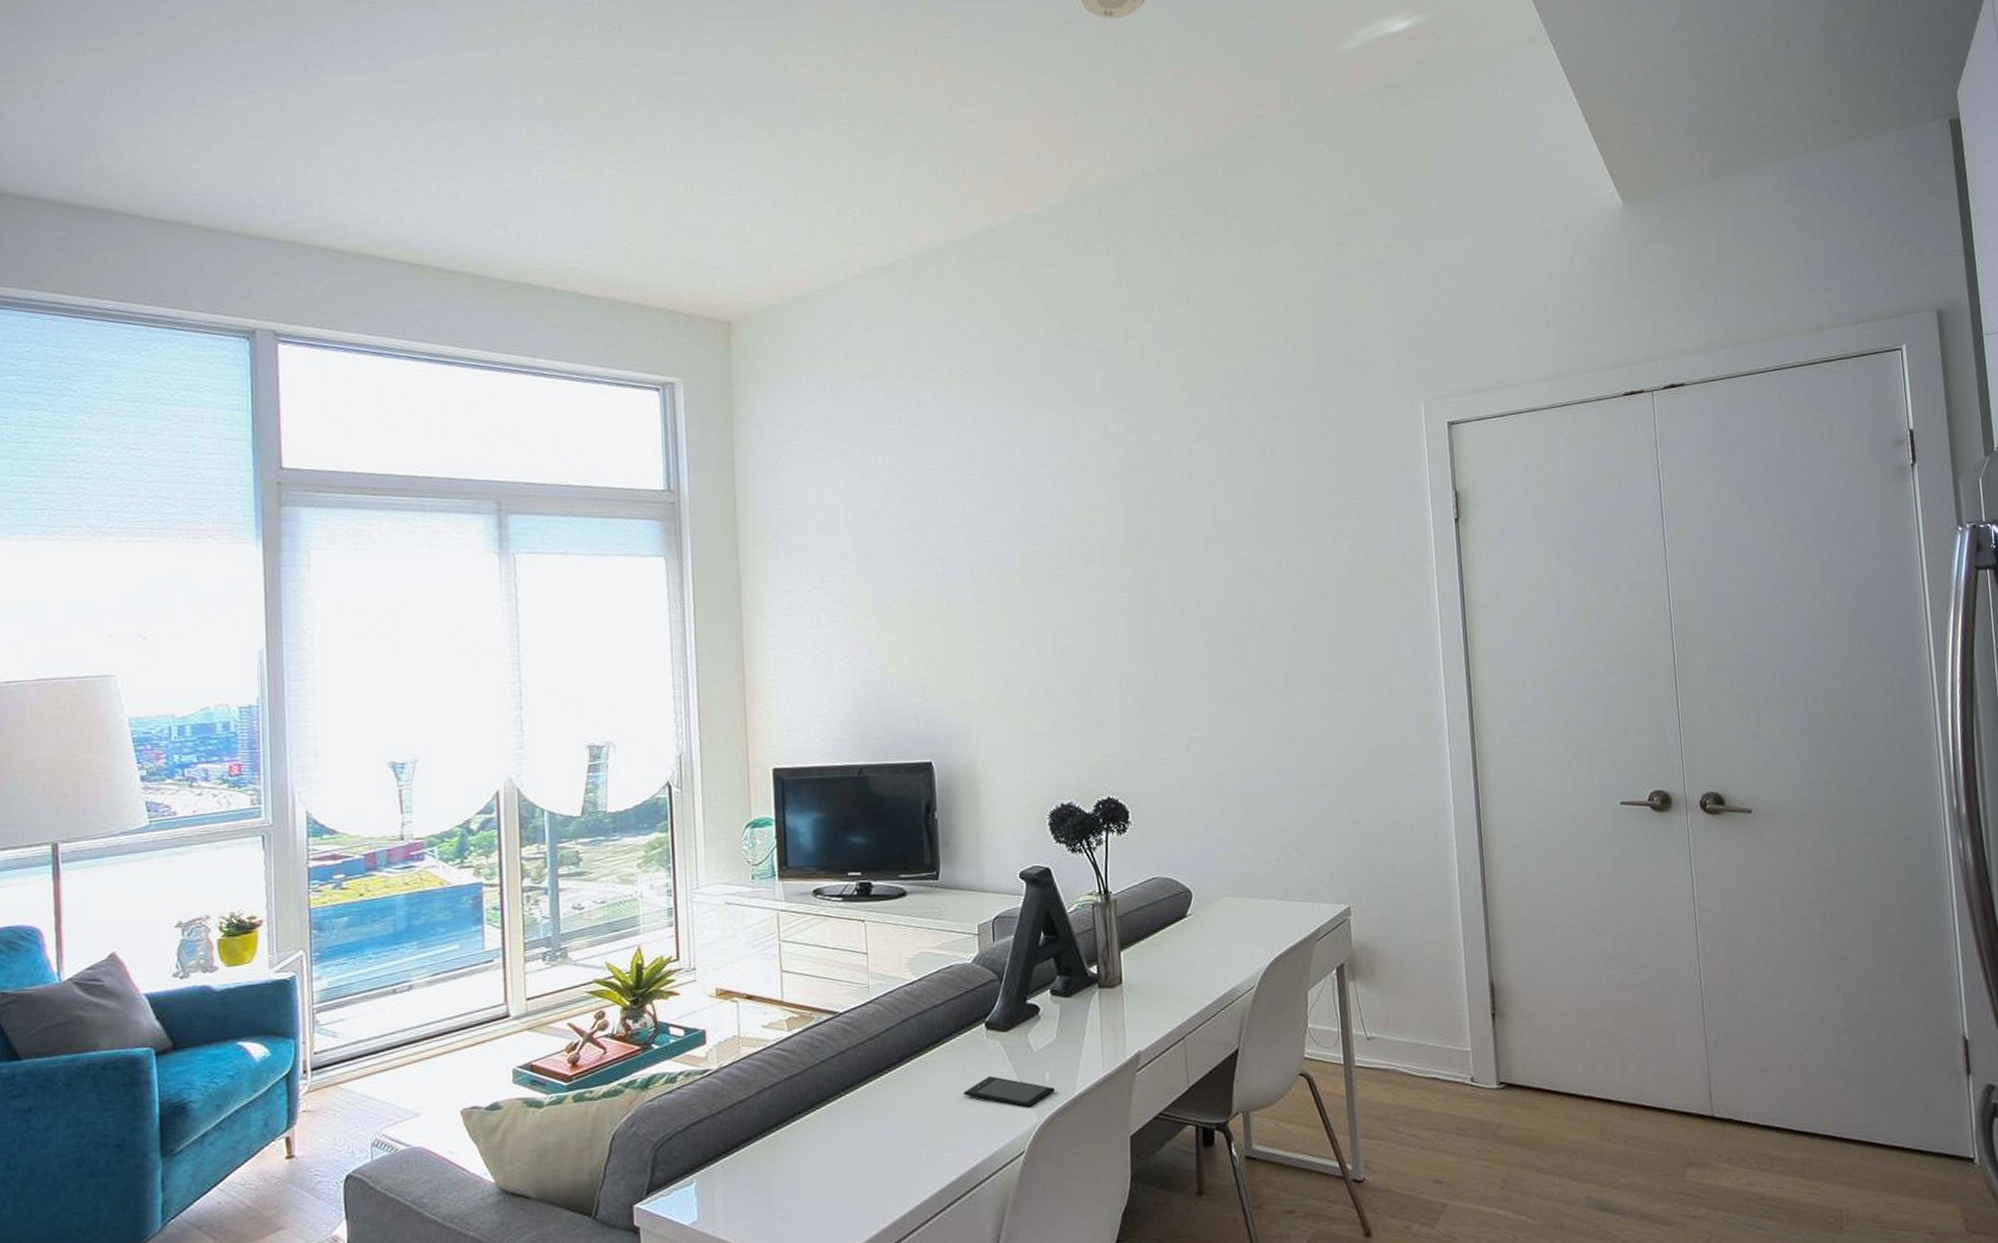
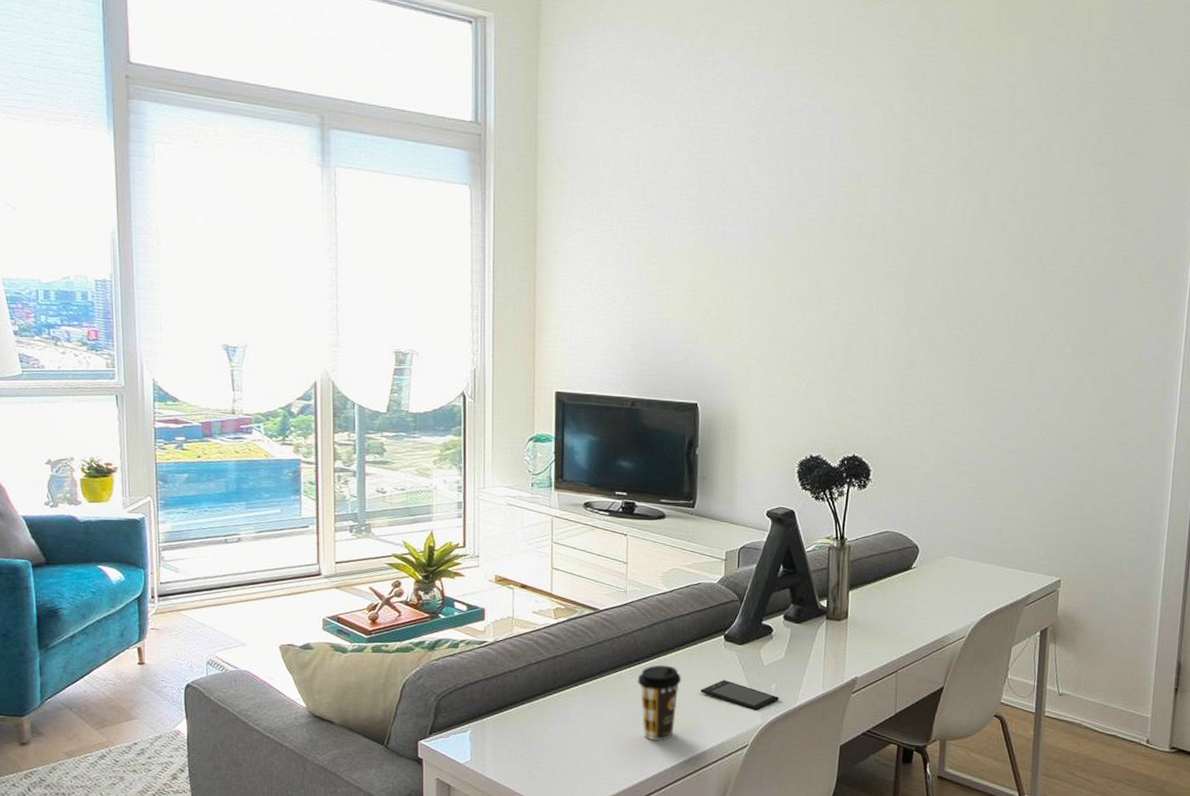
coffee cup: none [889,1068,941,1162] -> present [637,664,682,740]

